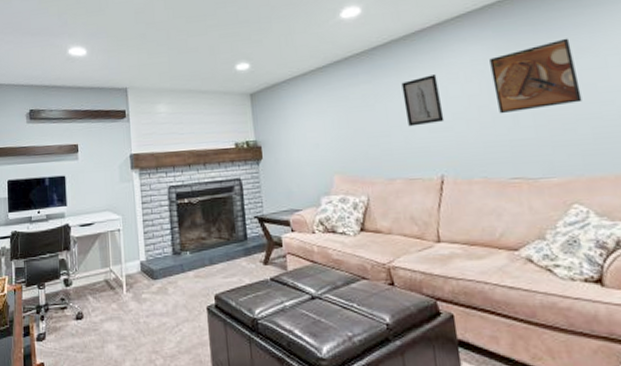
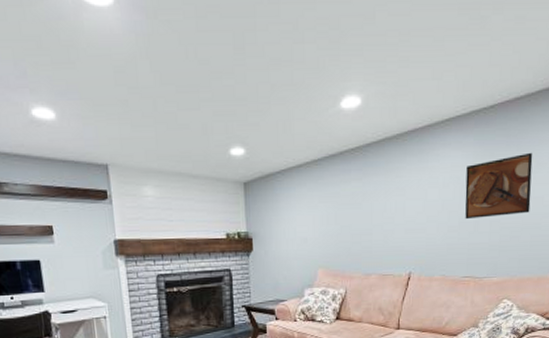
wall art: present [401,74,445,127] -> none [388,177,420,227]

